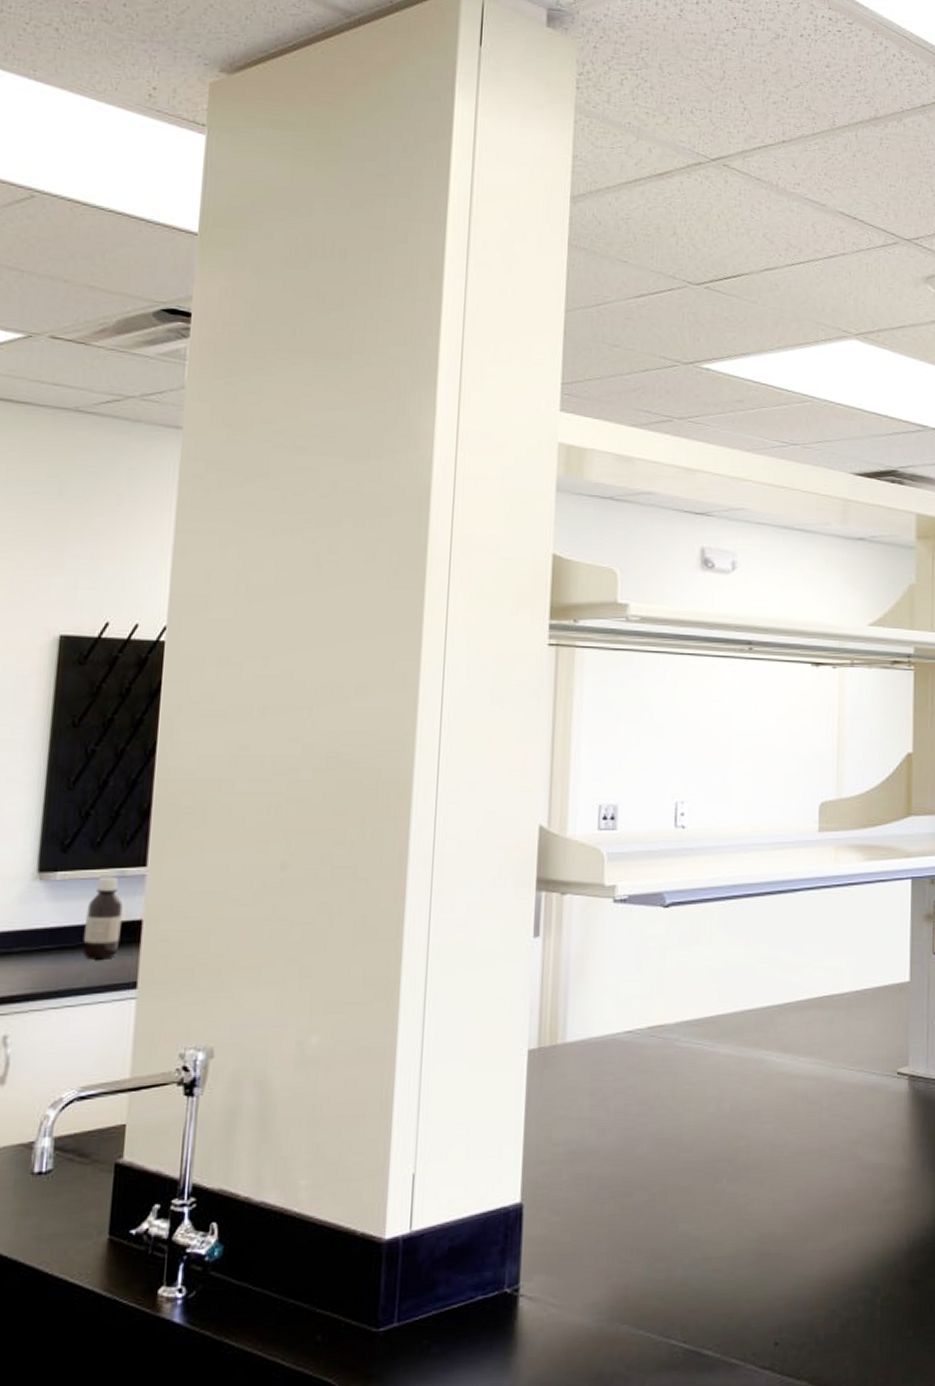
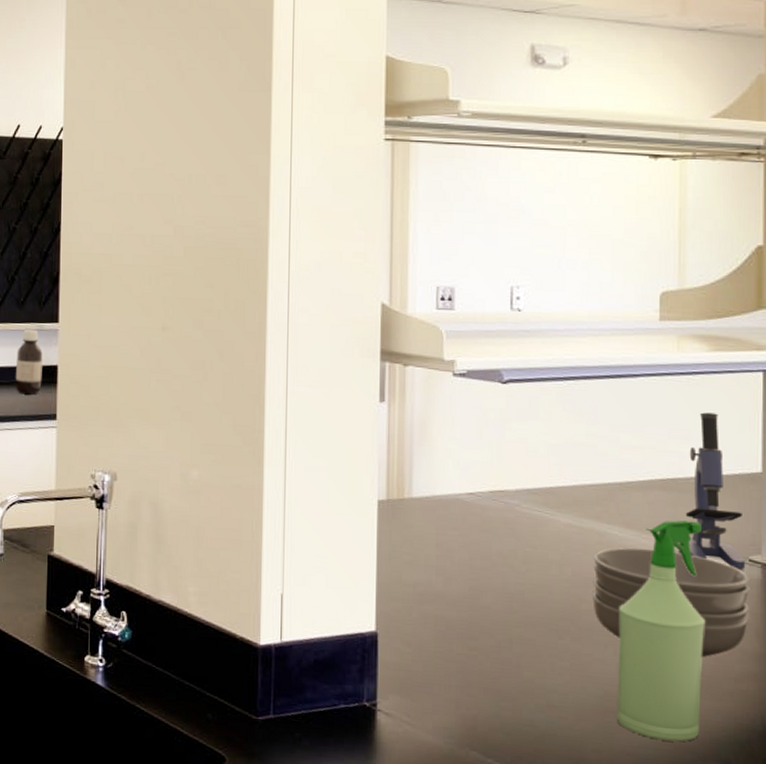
bowl: none [750,1072,898,1182] -> present [592,547,750,658]
spray bottle: none [771,1038,857,1278] -> present [616,520,706,742]
microscope: none [840,924,894,1084] -> present [685,412,746,569]

